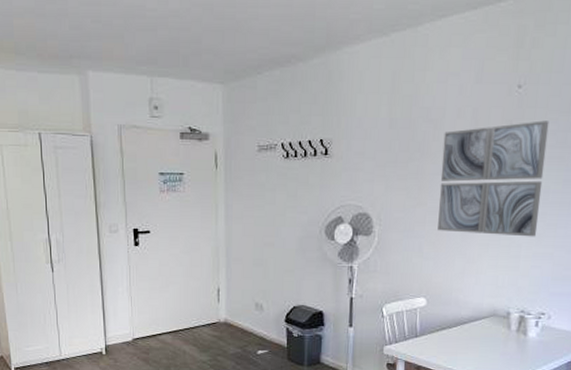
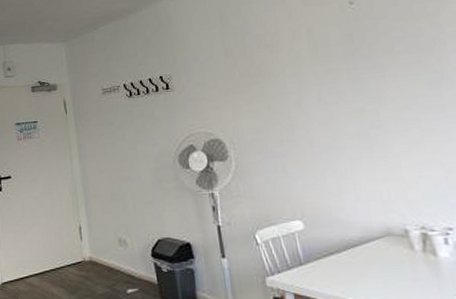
wall art: present [438,120,550,237] -> none [283,29,415,149]

